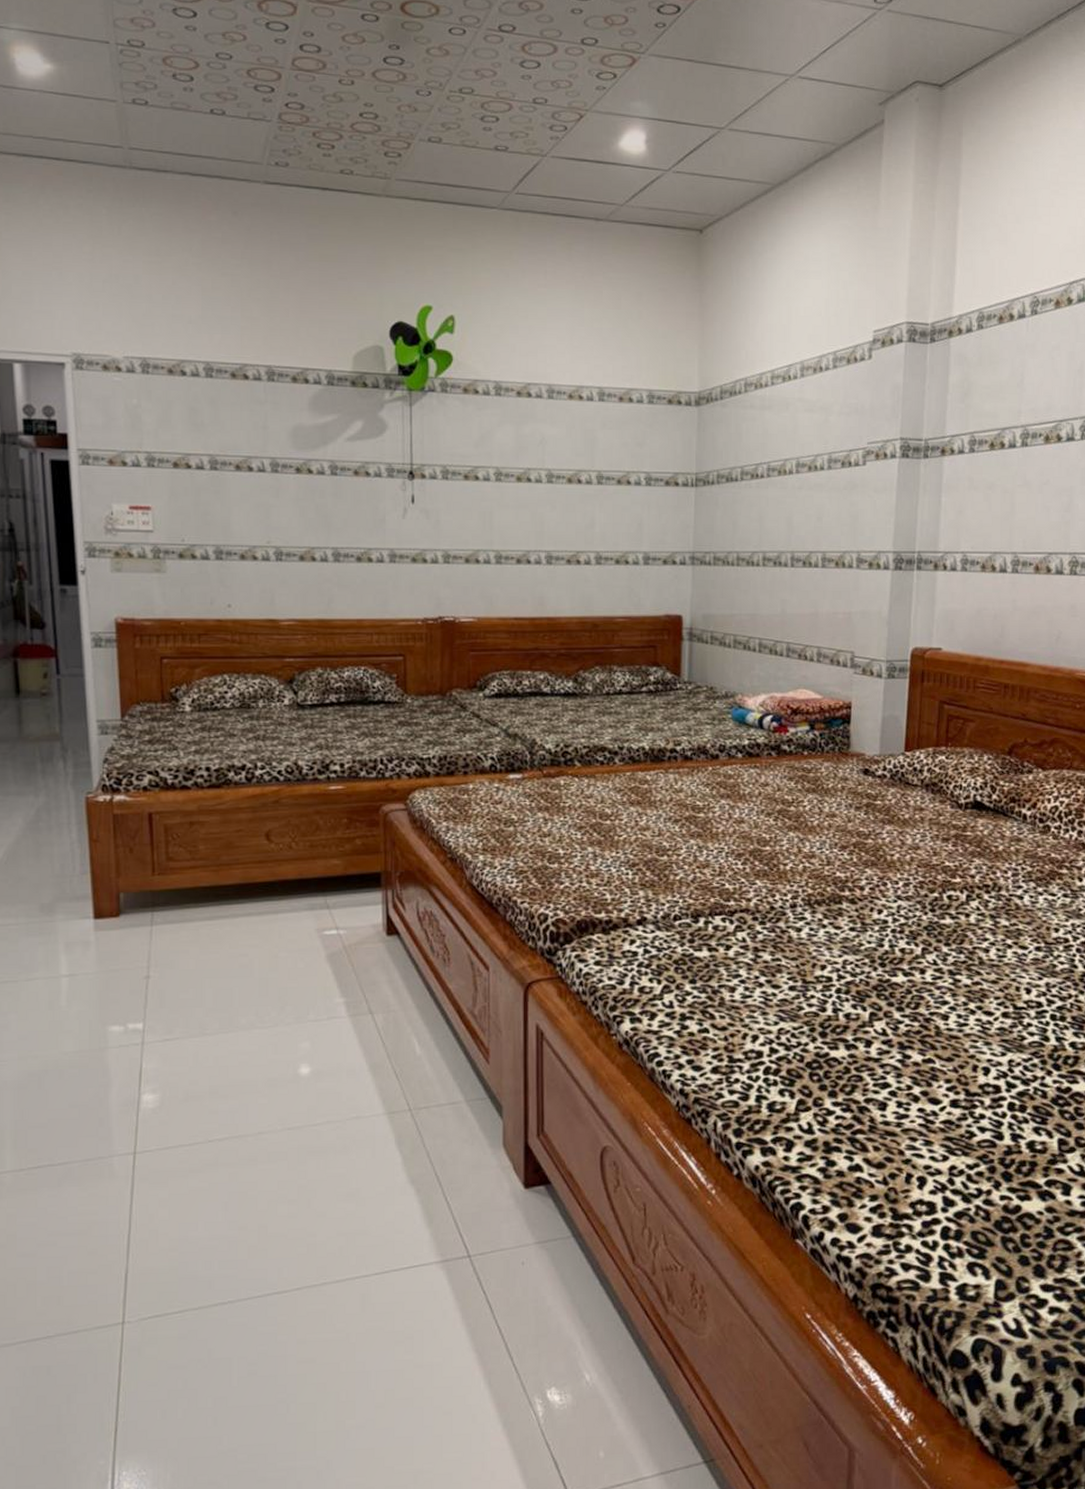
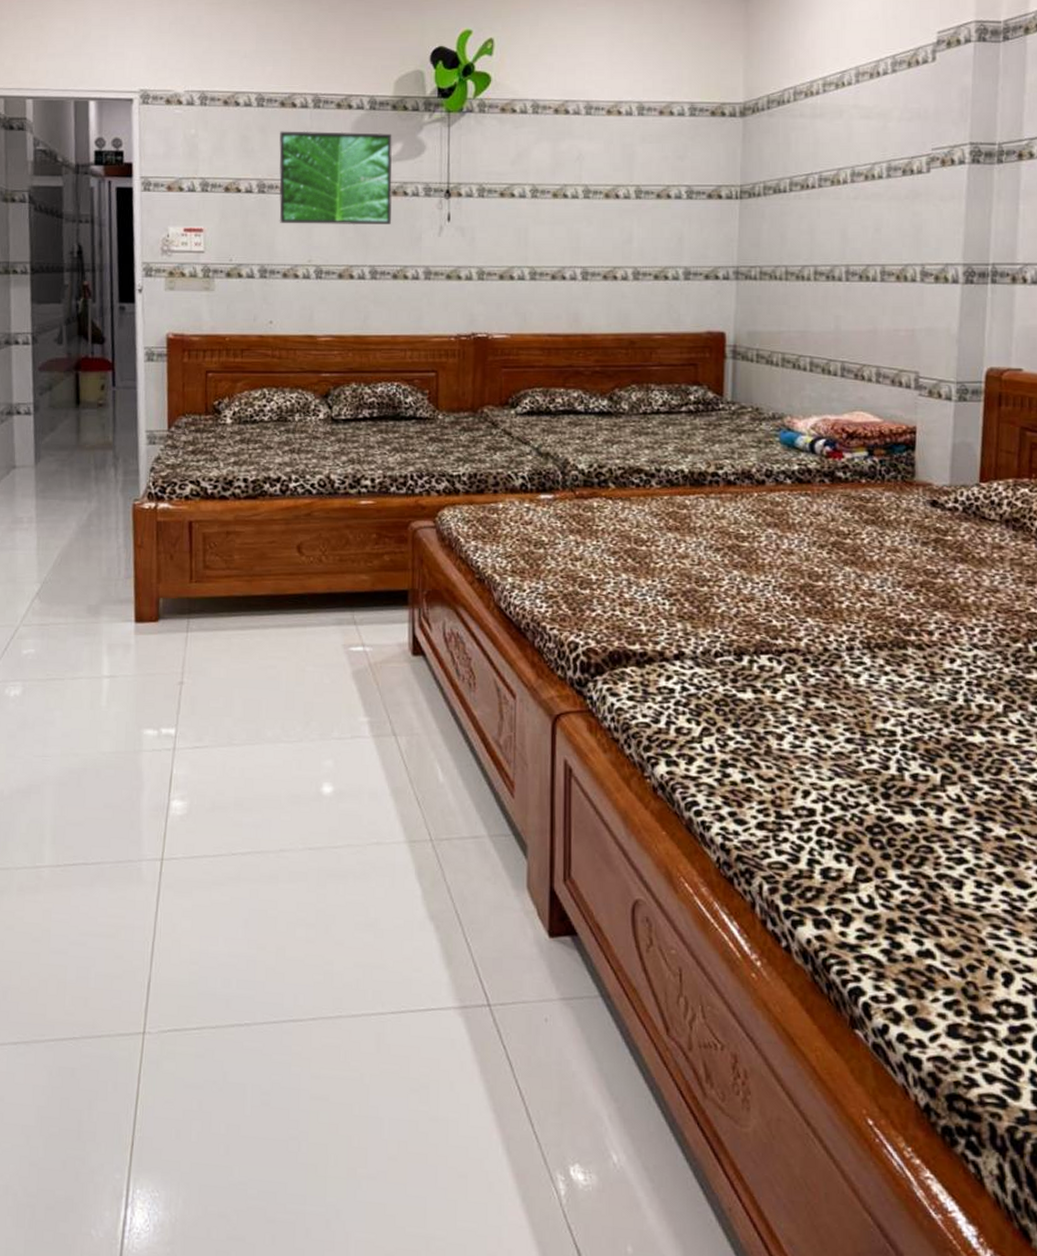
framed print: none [232,404,353,506] -> present [279,131,392,225]

